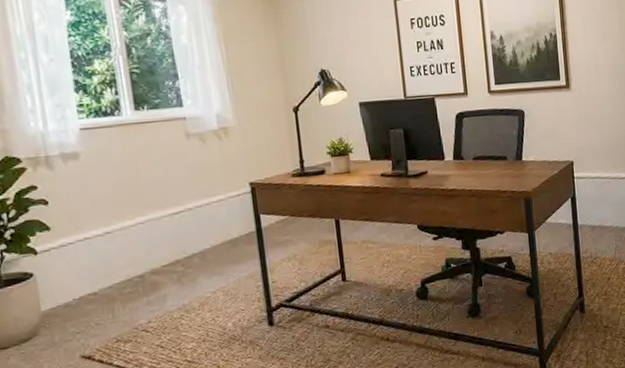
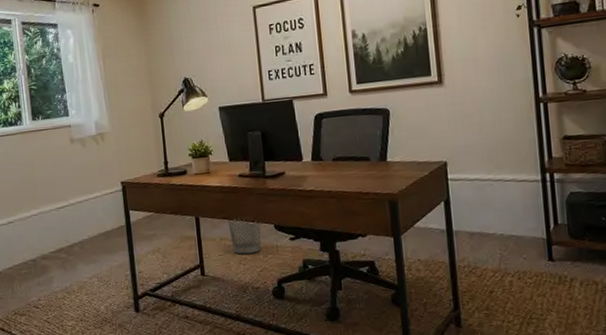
wastebasket: none [370,220,405,257] -> present [228,218,262,254]

